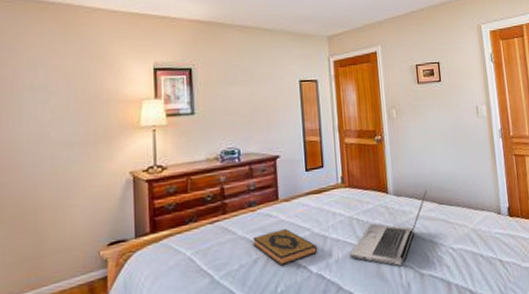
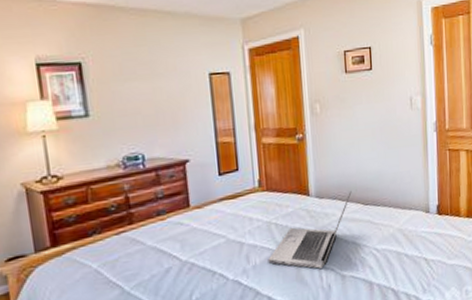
hardback book: present [253,229,318,267] -> none [164,237,234,275]

